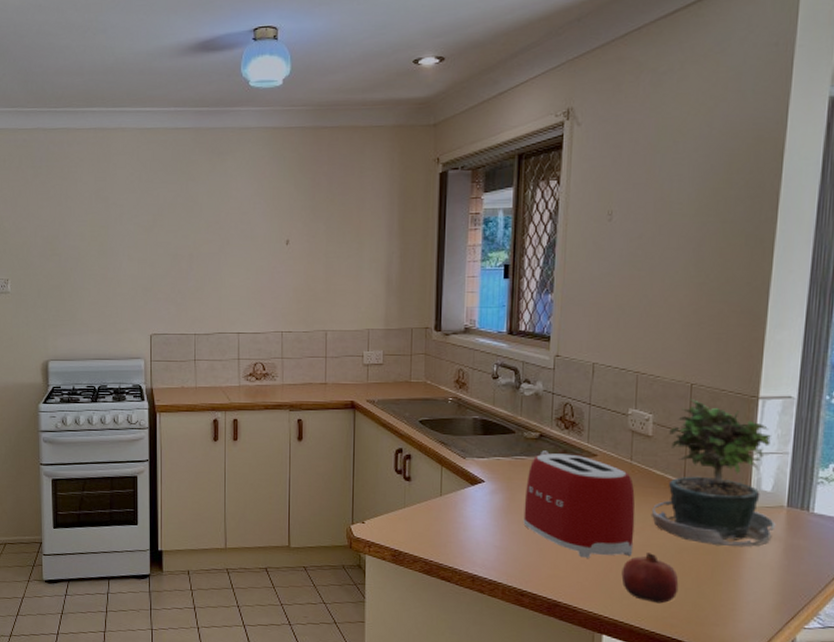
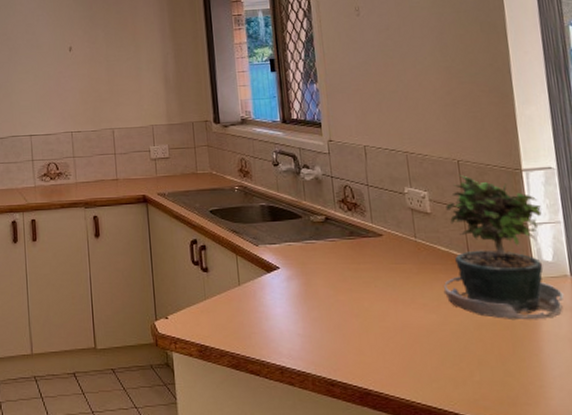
toaster: present [523,450,635,558] -> none [319,233,434,341]
fruit: present [621,553,679,604] -> none [426,332,485,385]

